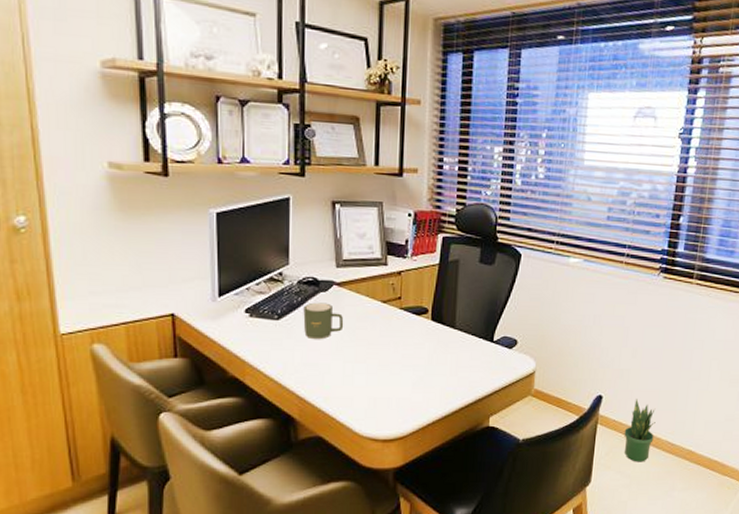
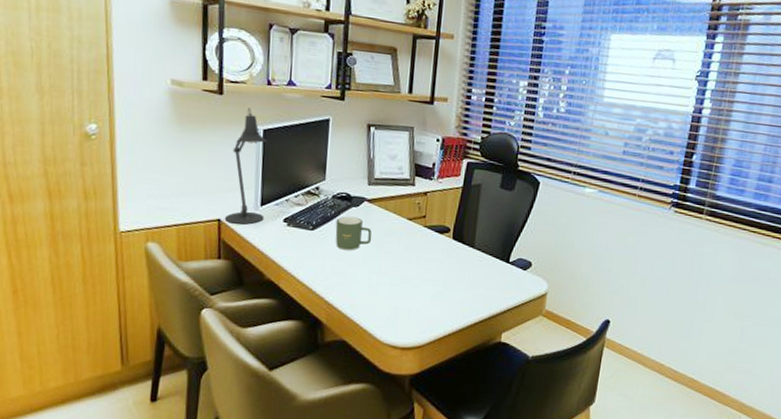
desk lamp: none [178,189,222,318] -> present [224,107,268,225]
planter: present [624,399,656,462] -> none [629,325,661,387]

